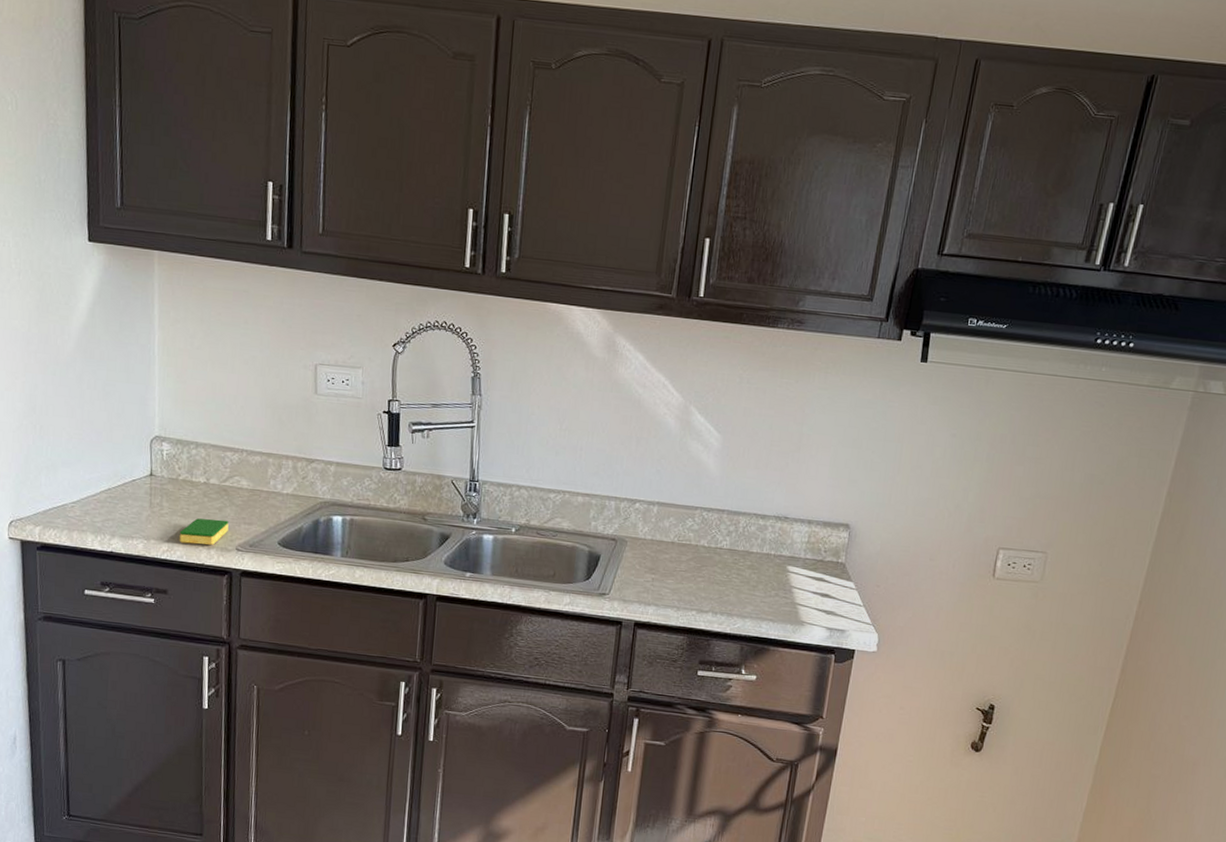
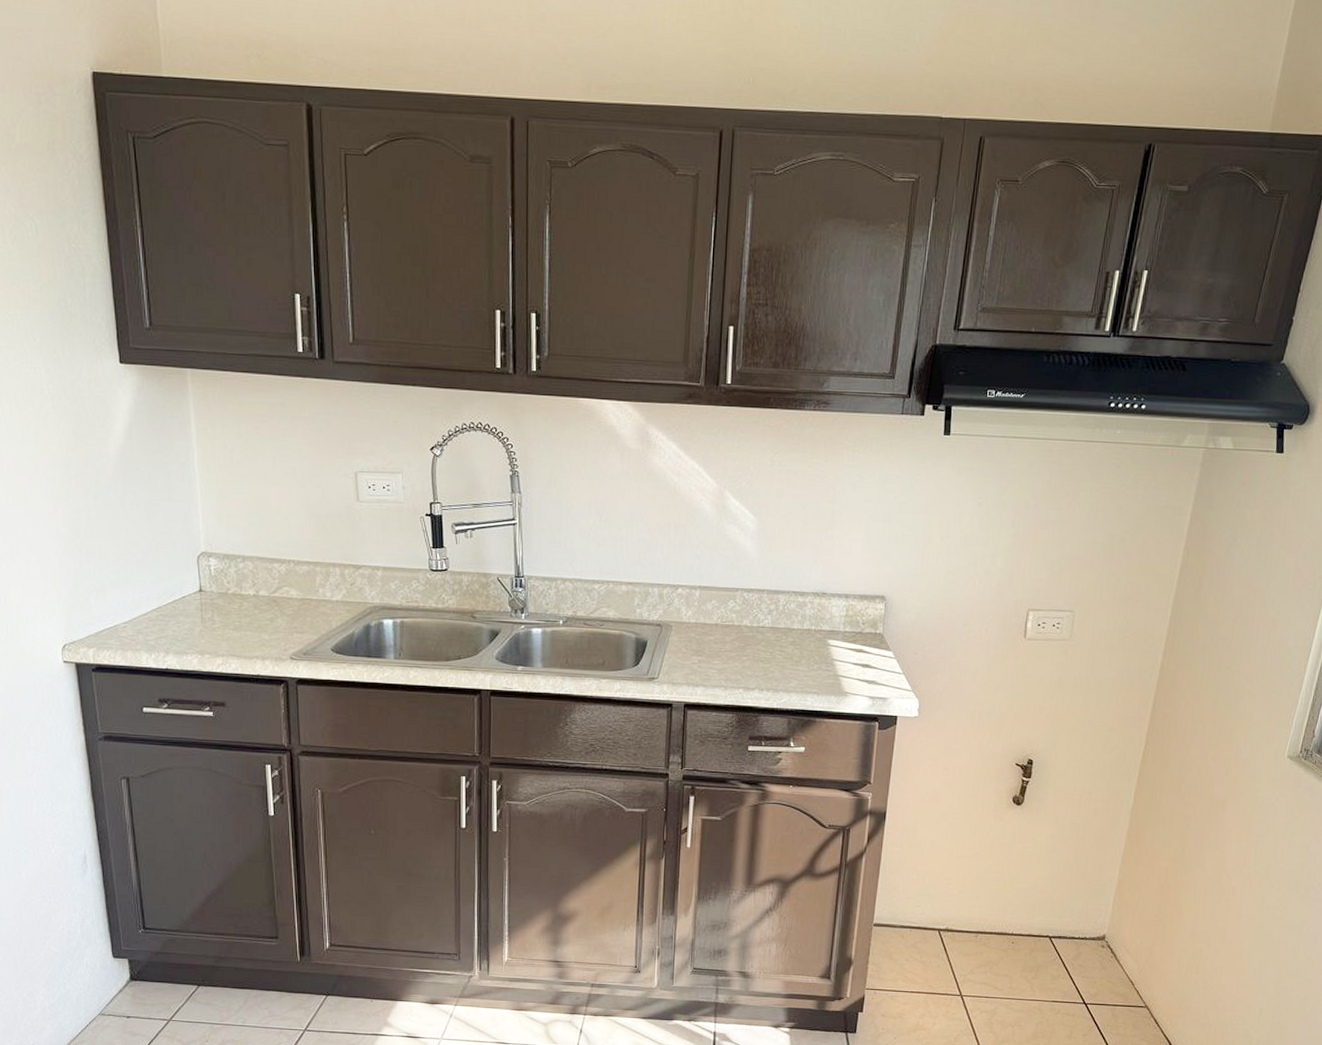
dish sponge: present [179,518,229,545] -> none [233,630,281,656]

